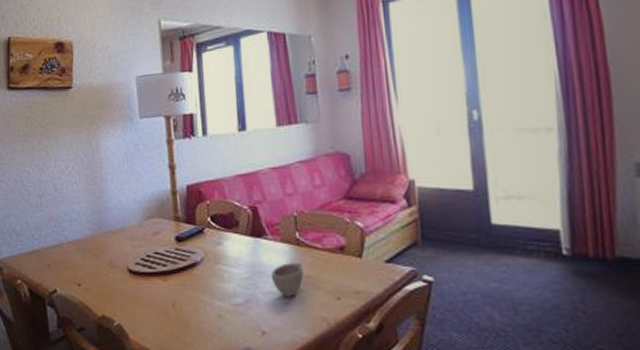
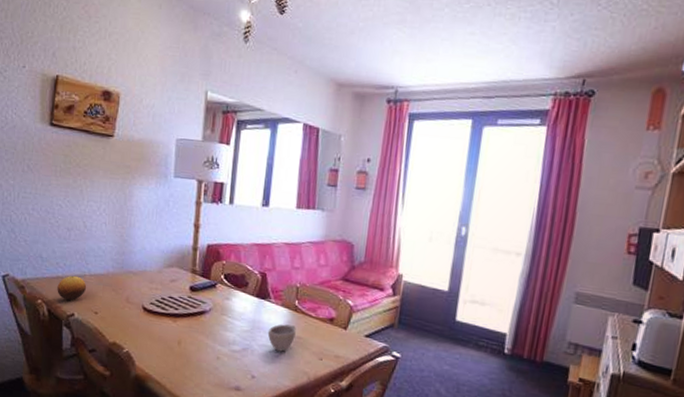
fruit: none [35,246,66,275] -> present [57,275,87,301]

